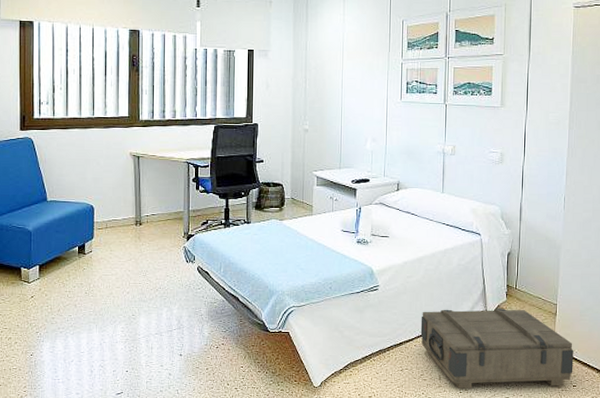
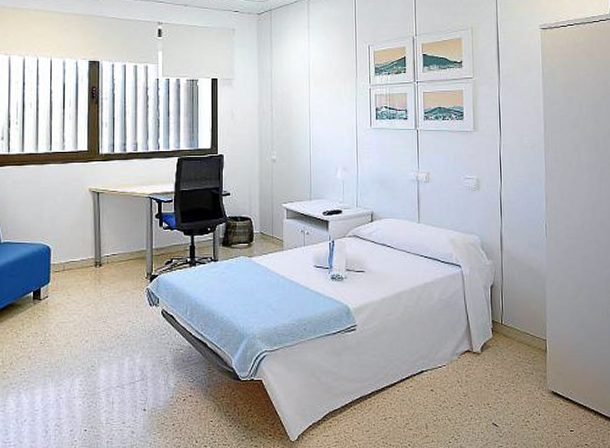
ammo crate: present [420,309,574,390] -> none [403,347,569,439]

